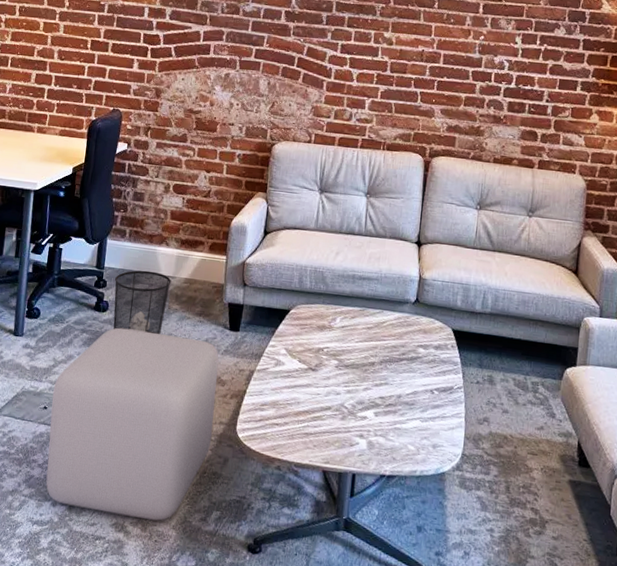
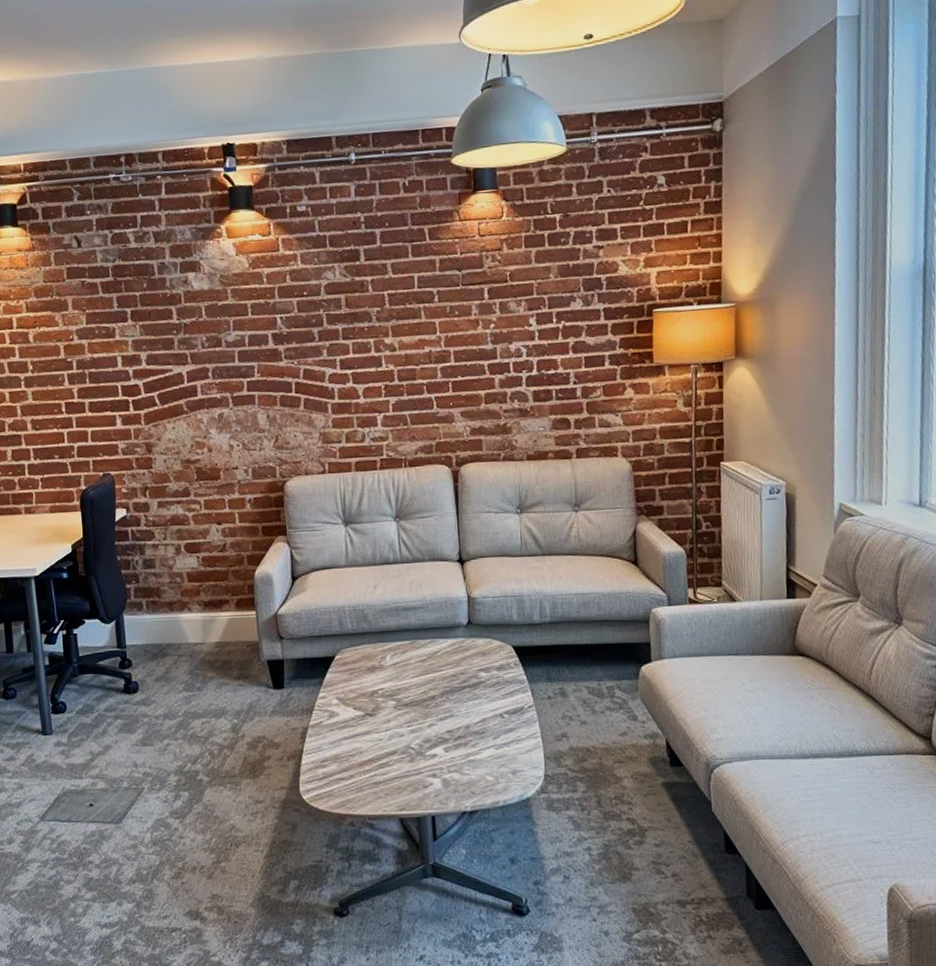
pouf: present [46,327,219,521] -> none [96,704,276,902]
waste bin: present [113,270,172,335] -> none [140,641,202,710]

